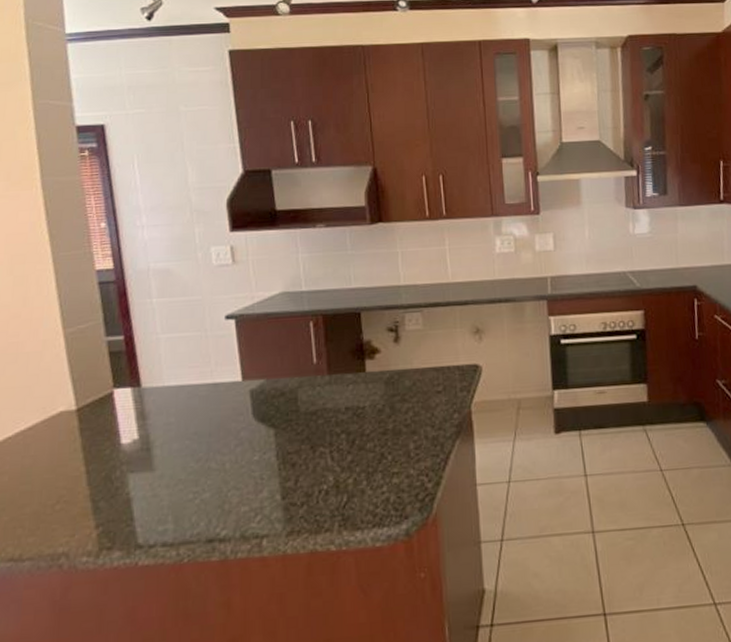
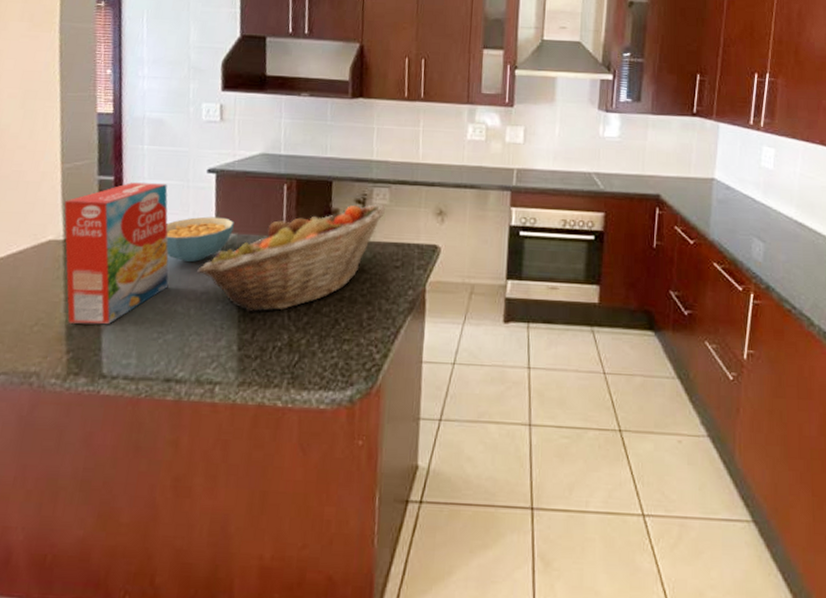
cereal box: none [71,337,198,496] -> present [64,182,169,325]
cereal bowl: none [188,364,261,415] -> present [166,216,234,262]
fruit basket: none [228,330,421,460] -> present [197,204,386,313]

